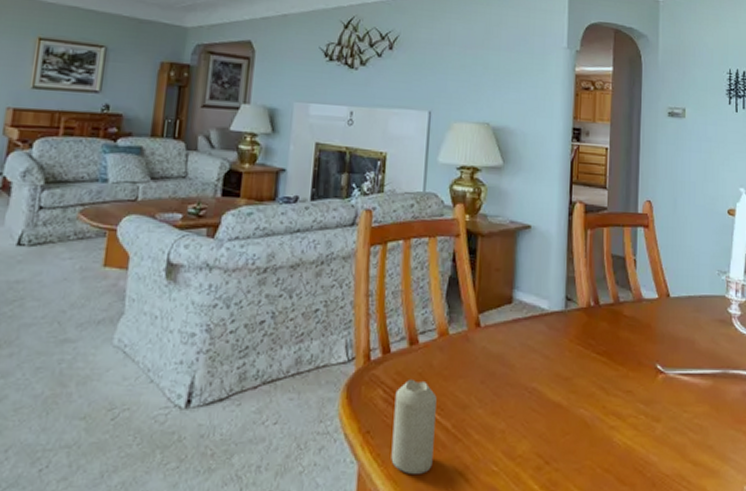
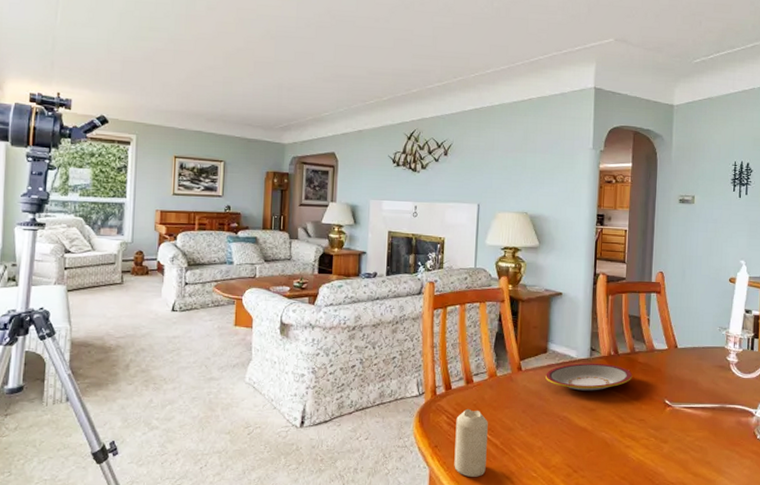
plate: none [510,316,617,354] -> present [546,362,633,391]

